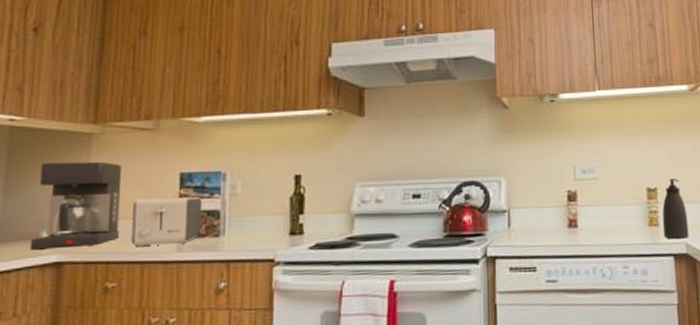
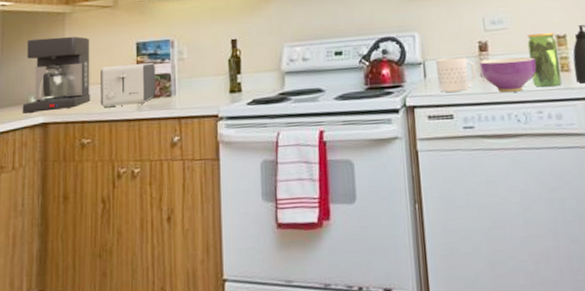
mug: none [522,205,563,243] -> present [436,56,476,92]
bowl: none [566,209,625,246] -> present [478,57,537,93]
jar: none [617,185,650,241] -> present [527,33,563,87]

